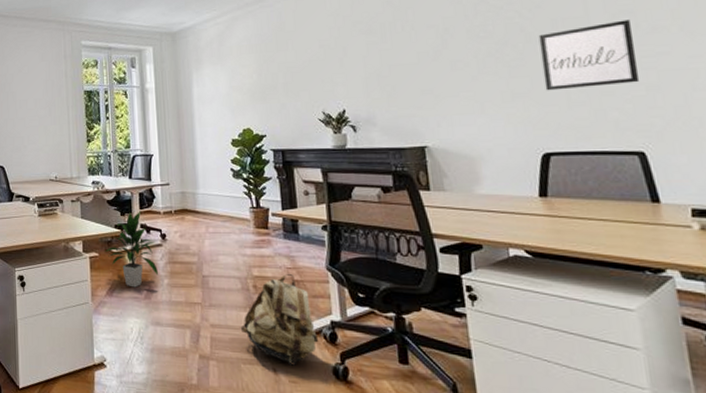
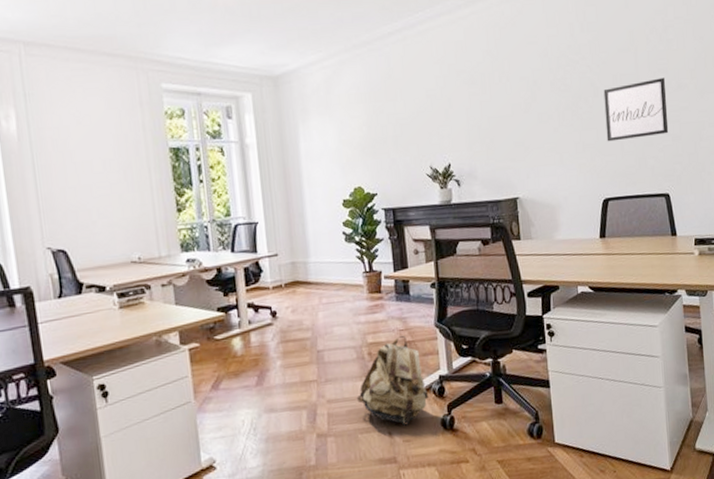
indoor plant: present [104,211,158,288] -> none [206,288,269,376]

